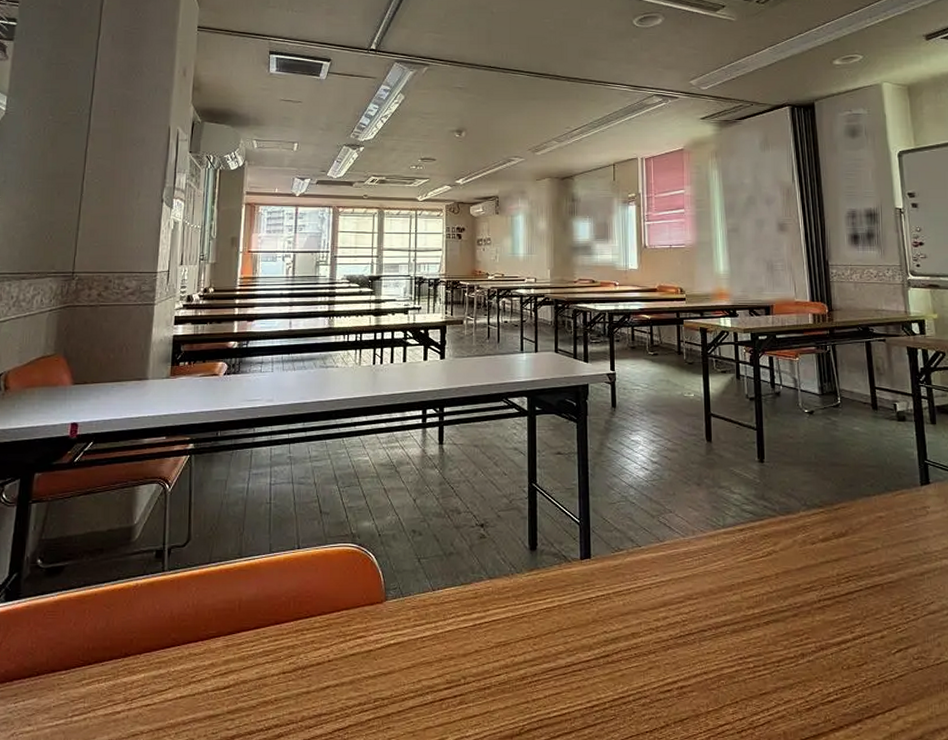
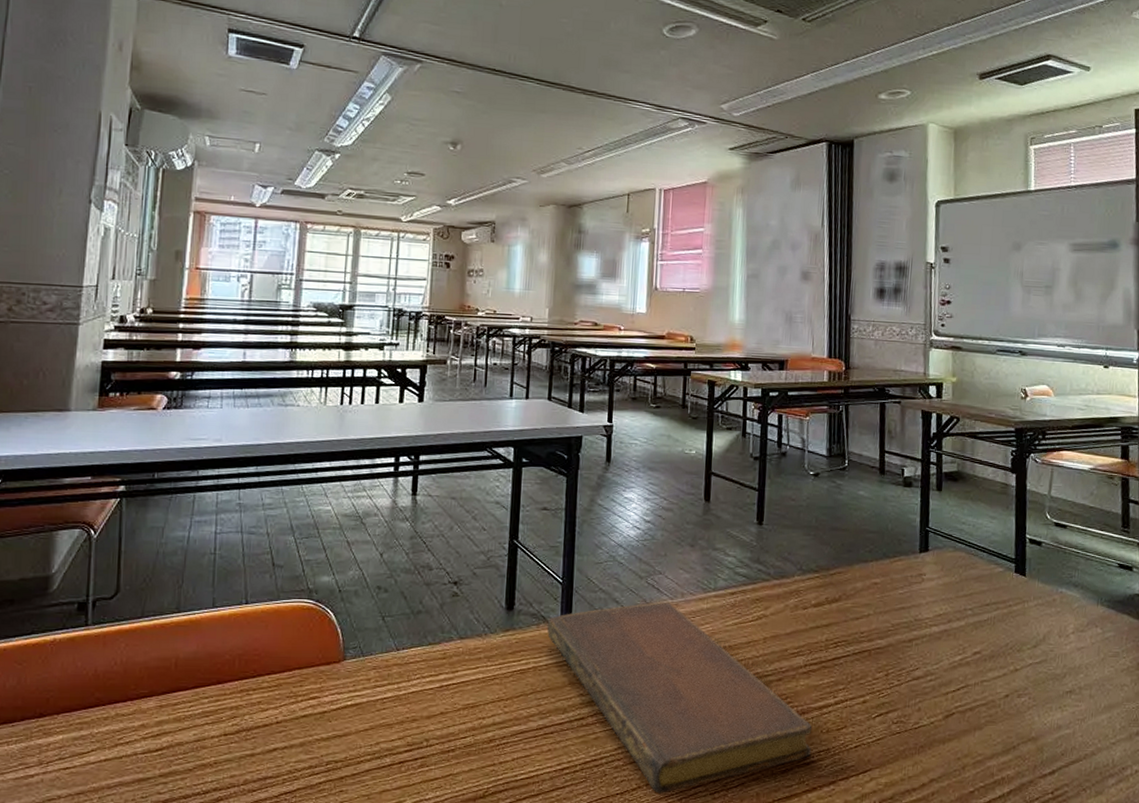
notebook: none [568,540,834,732] -> present [546,602,812,794]

